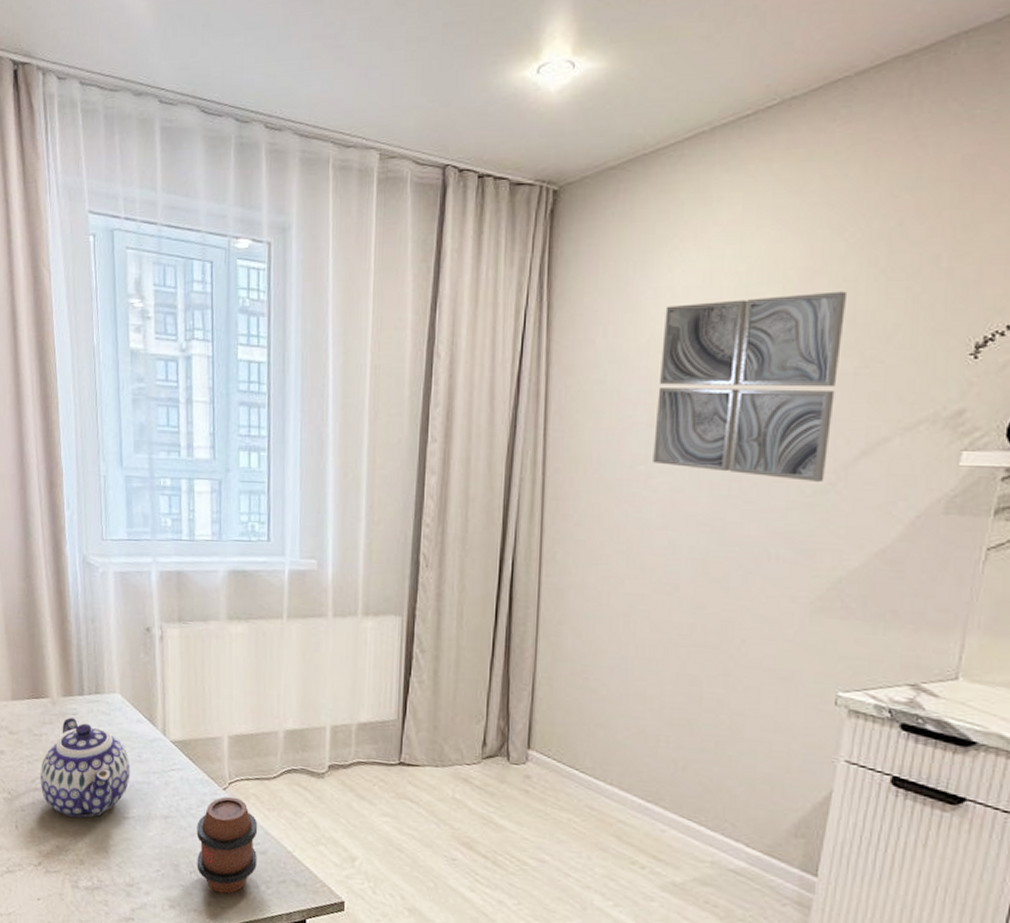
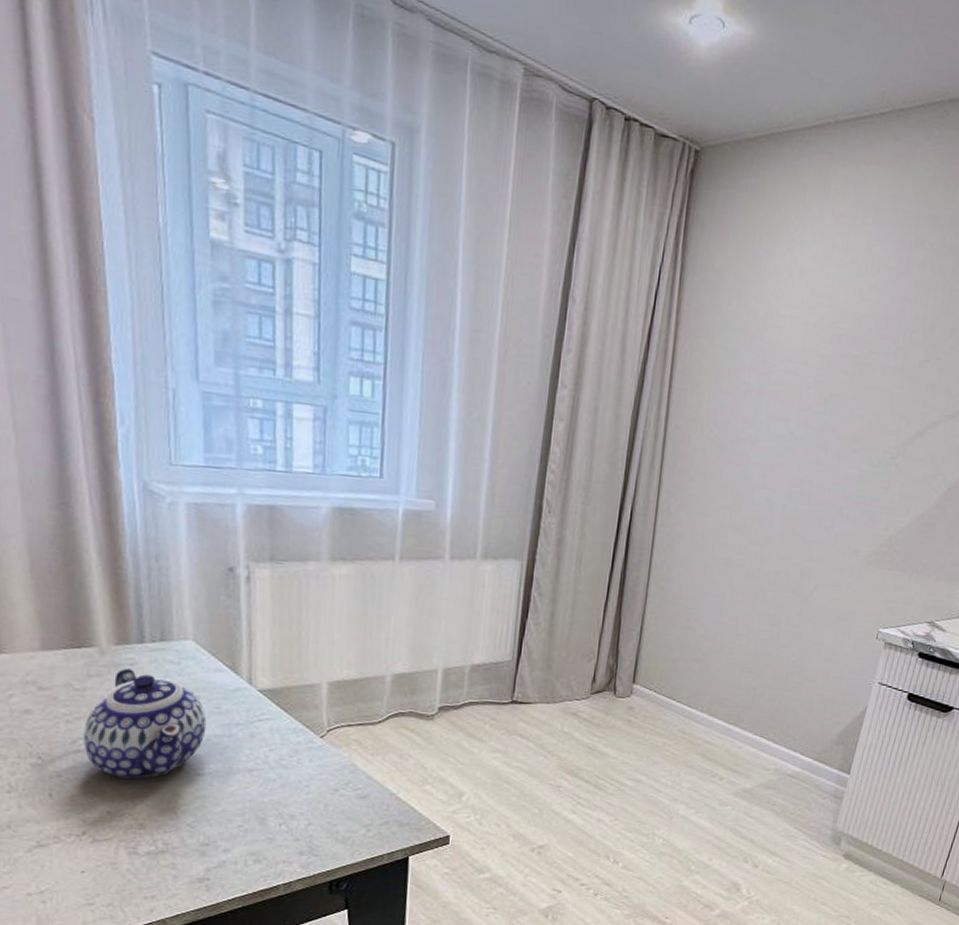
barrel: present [196,796,258,894] -> none [287,744,359,842]
wall art: present [653,291,846,482] -> none [760,283,921,456]

